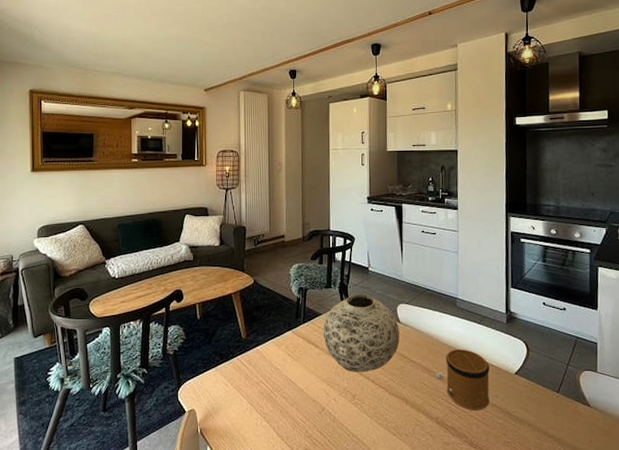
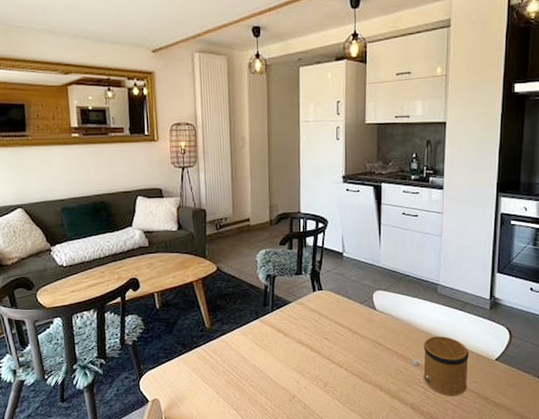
vase: present [323,294,400,372] -> none [293,281,375,361]

